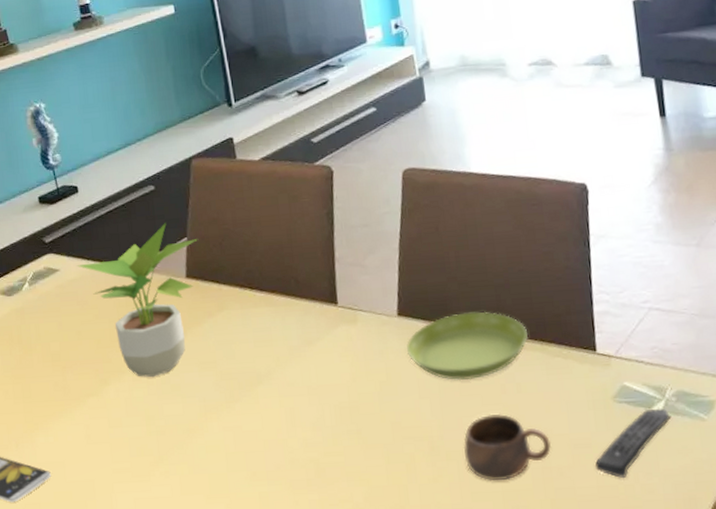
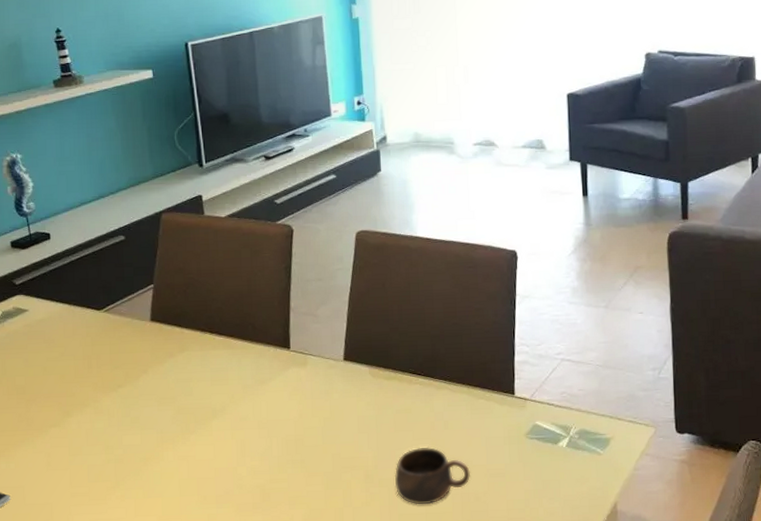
potted plant: present [77,223,199,377] -> none [45,270,164,410]
saucer: present [406,311,528,381] -> none [349,358,457,418]
remote control: present [594,408,671,478] -> none [506,444,573,502]

